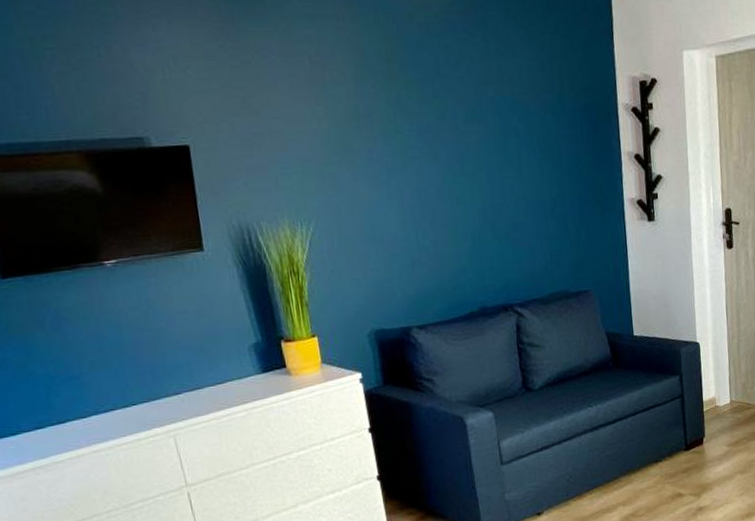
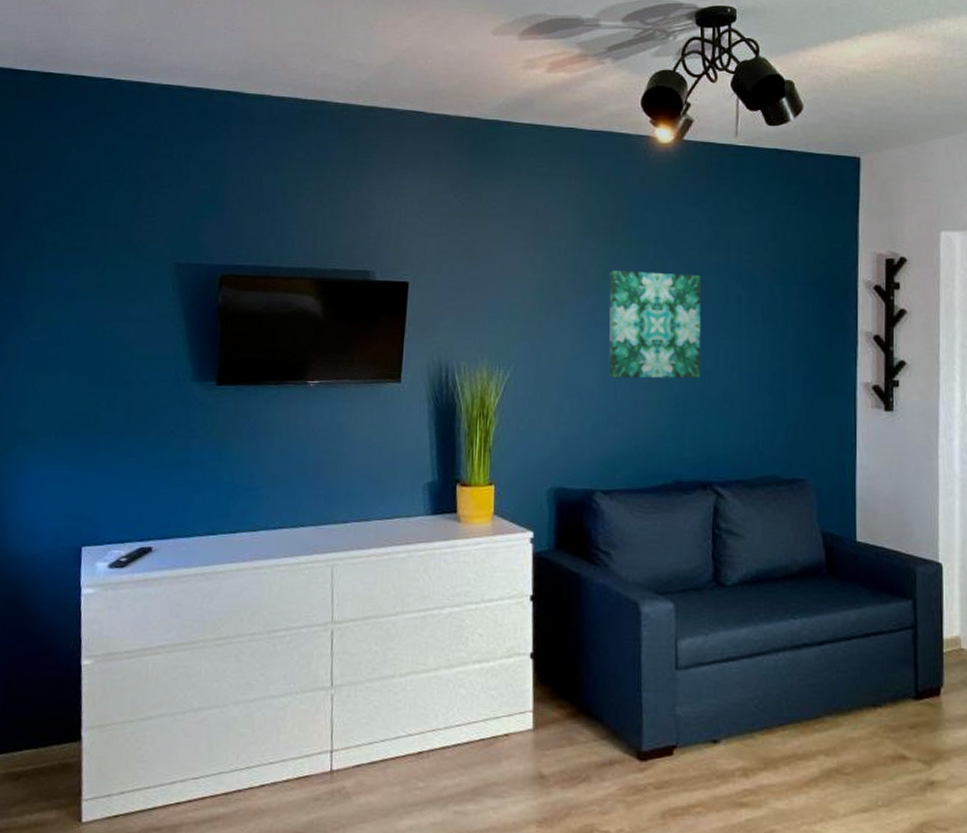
wall art: none [393,111,491,221] -> present [608,270,701,379]

